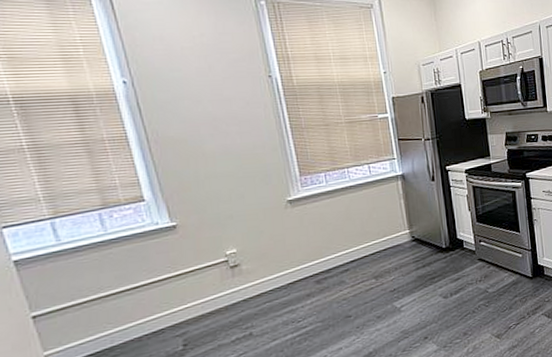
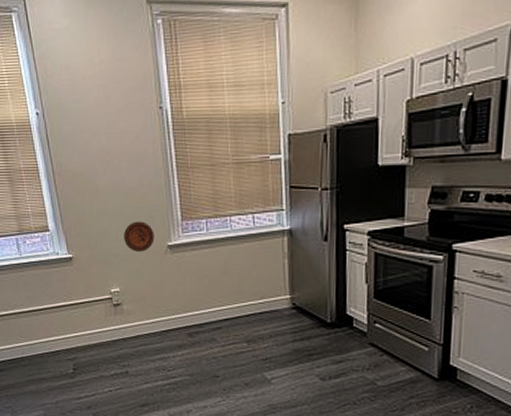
decorative plate: none [238,180,273,211] -> present [124,221,154,252]

